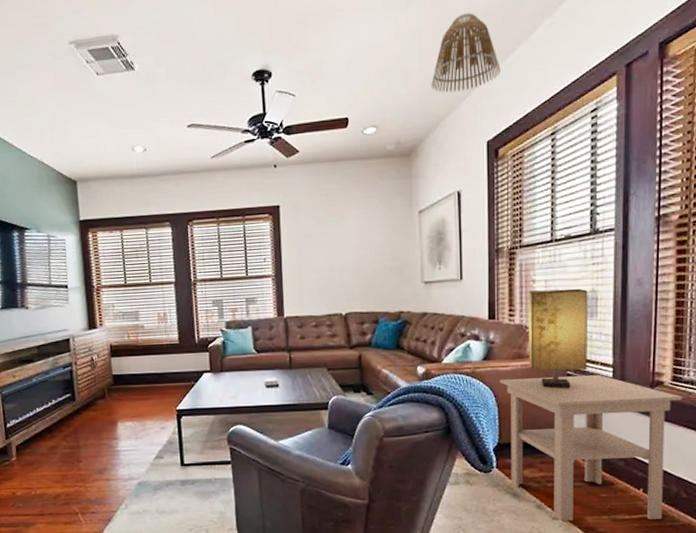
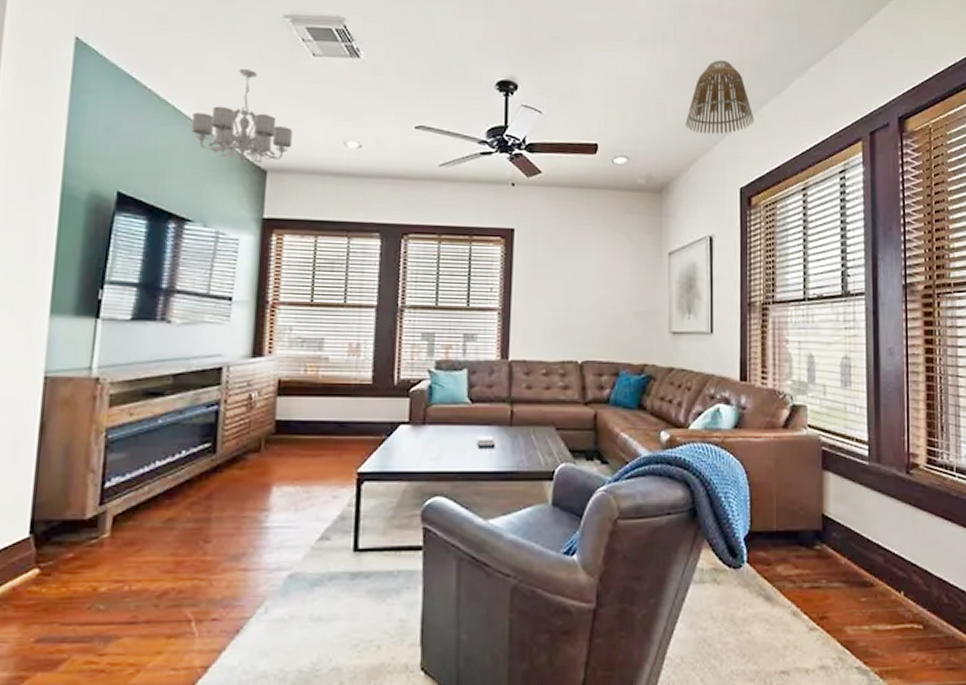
chandelier: none [14,95,92,177] -> present [191,68,292,164]
side table: present [500,374,682,522] -> none [752,452,938,633]
table lamp: present [528,288,588,389] -> none [781,352,842,467]

